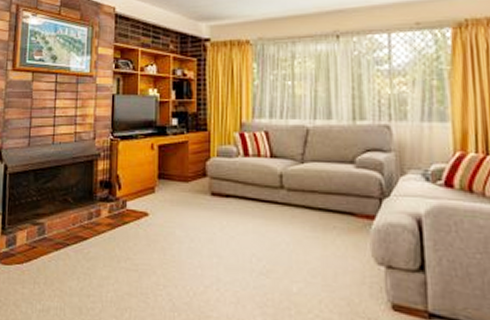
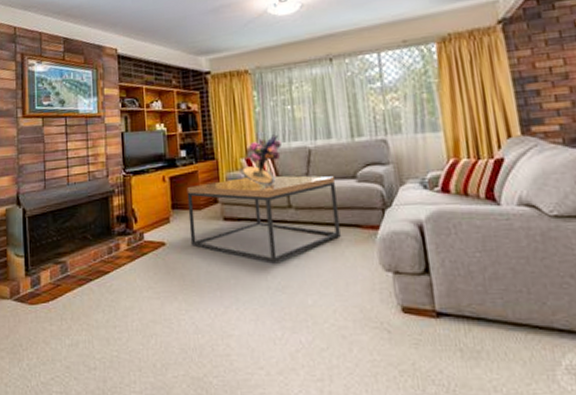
coffee table: none [174,152,333,246] -> present [186,175,341,264]
bouquet: none [230,108,278,164] -> present [238,133,282,187]

